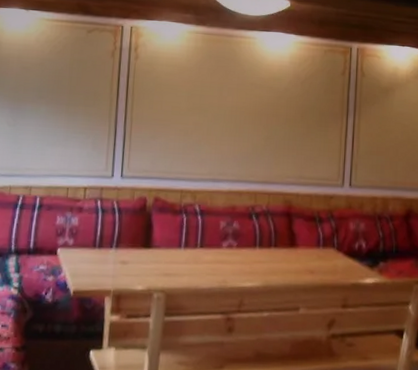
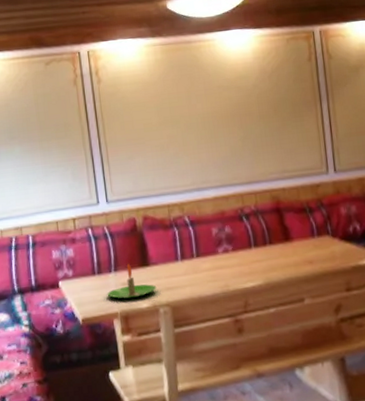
candle: none [103,241,155,278] -> present [107,263,157,299]

